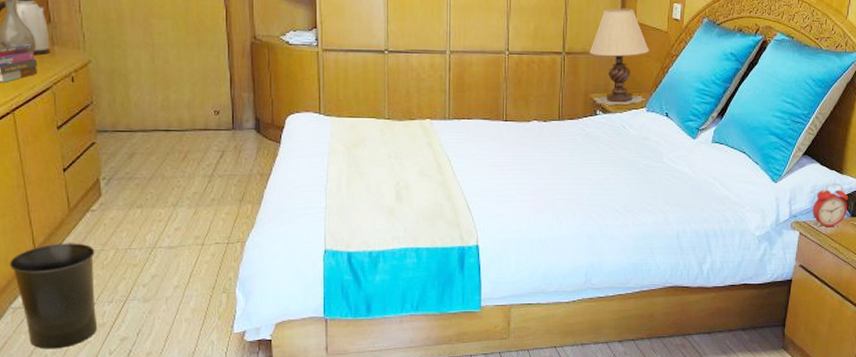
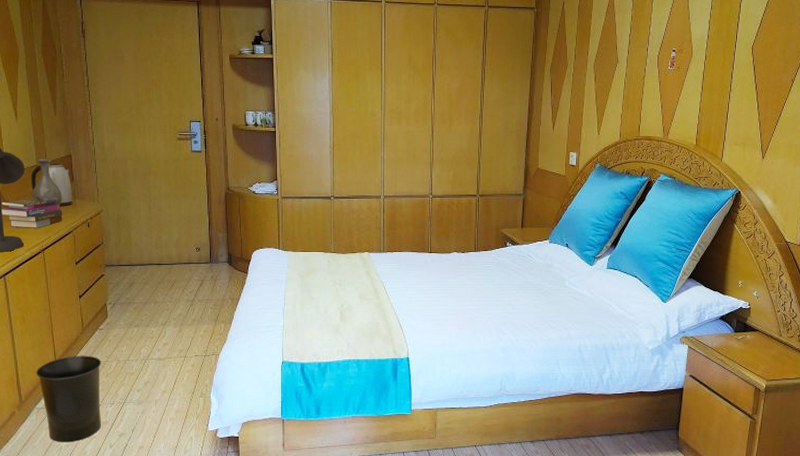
table lamp: present [589,8,649,106] -> none [499,157,550,238]
alarm clock: present [812,183,848,226] -> none [699,303,731,341]

